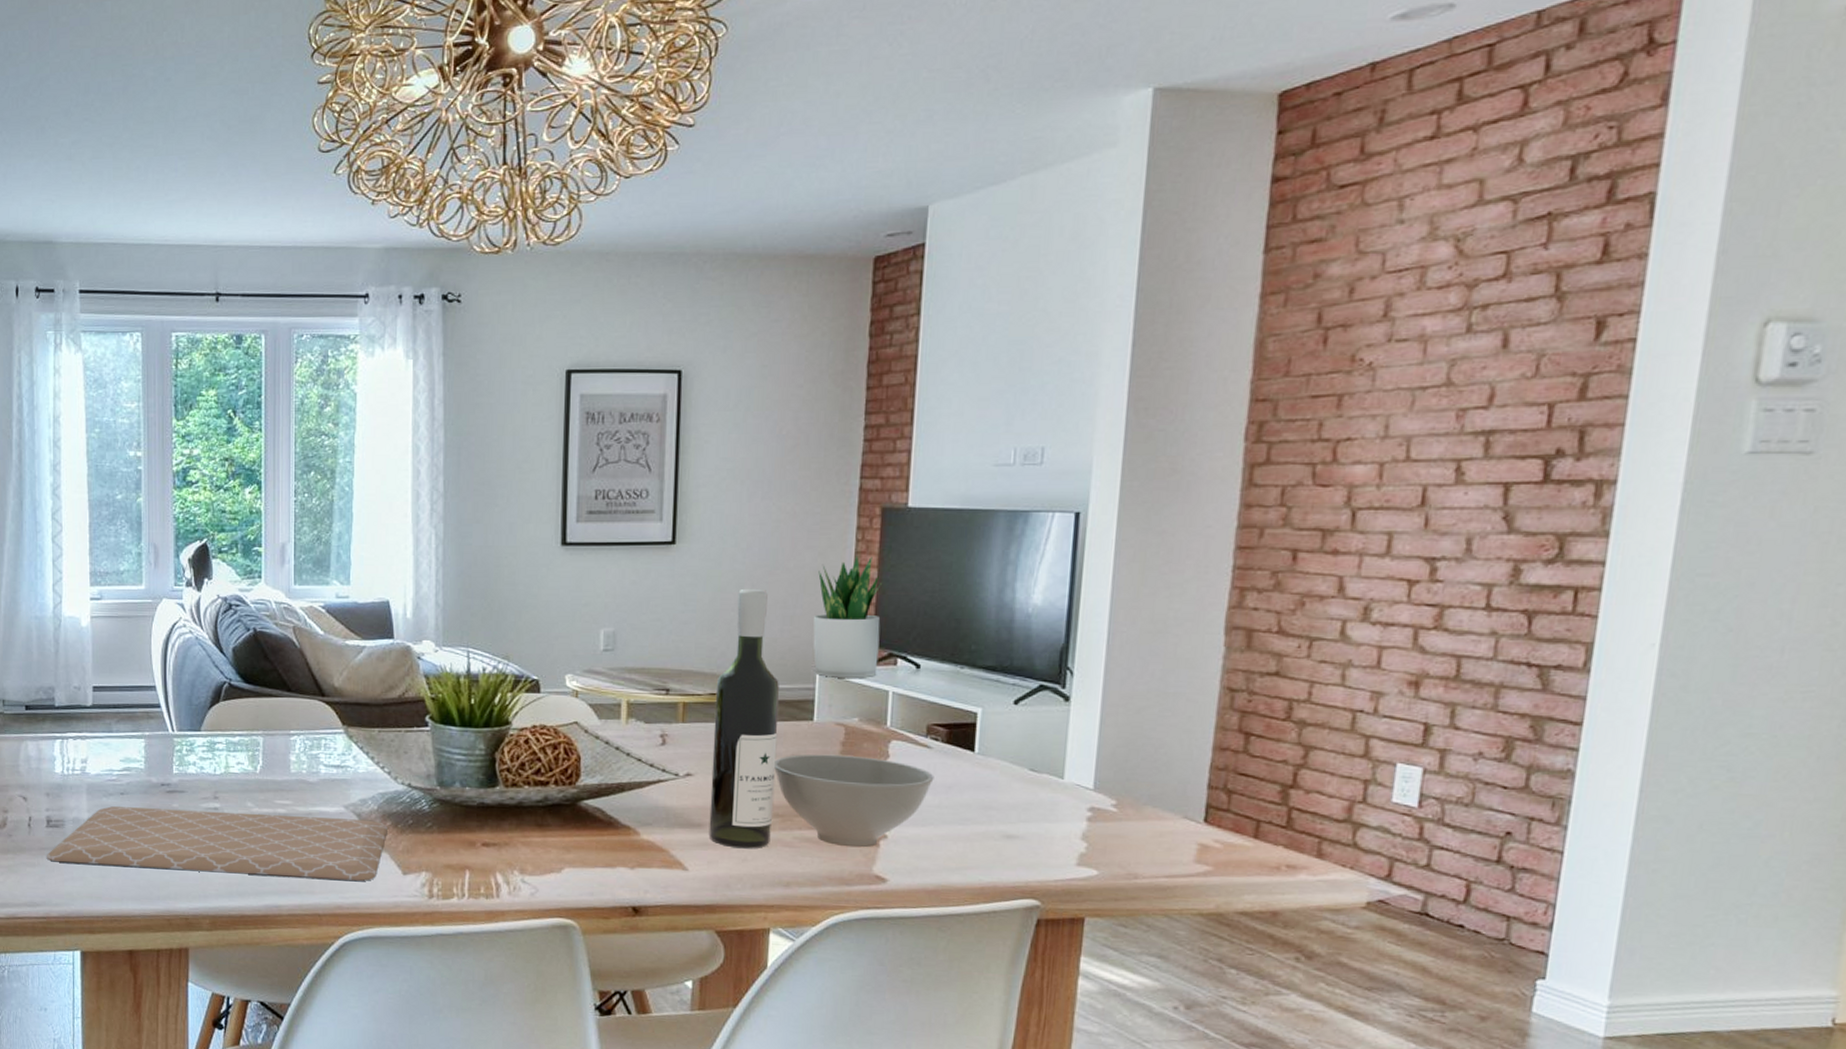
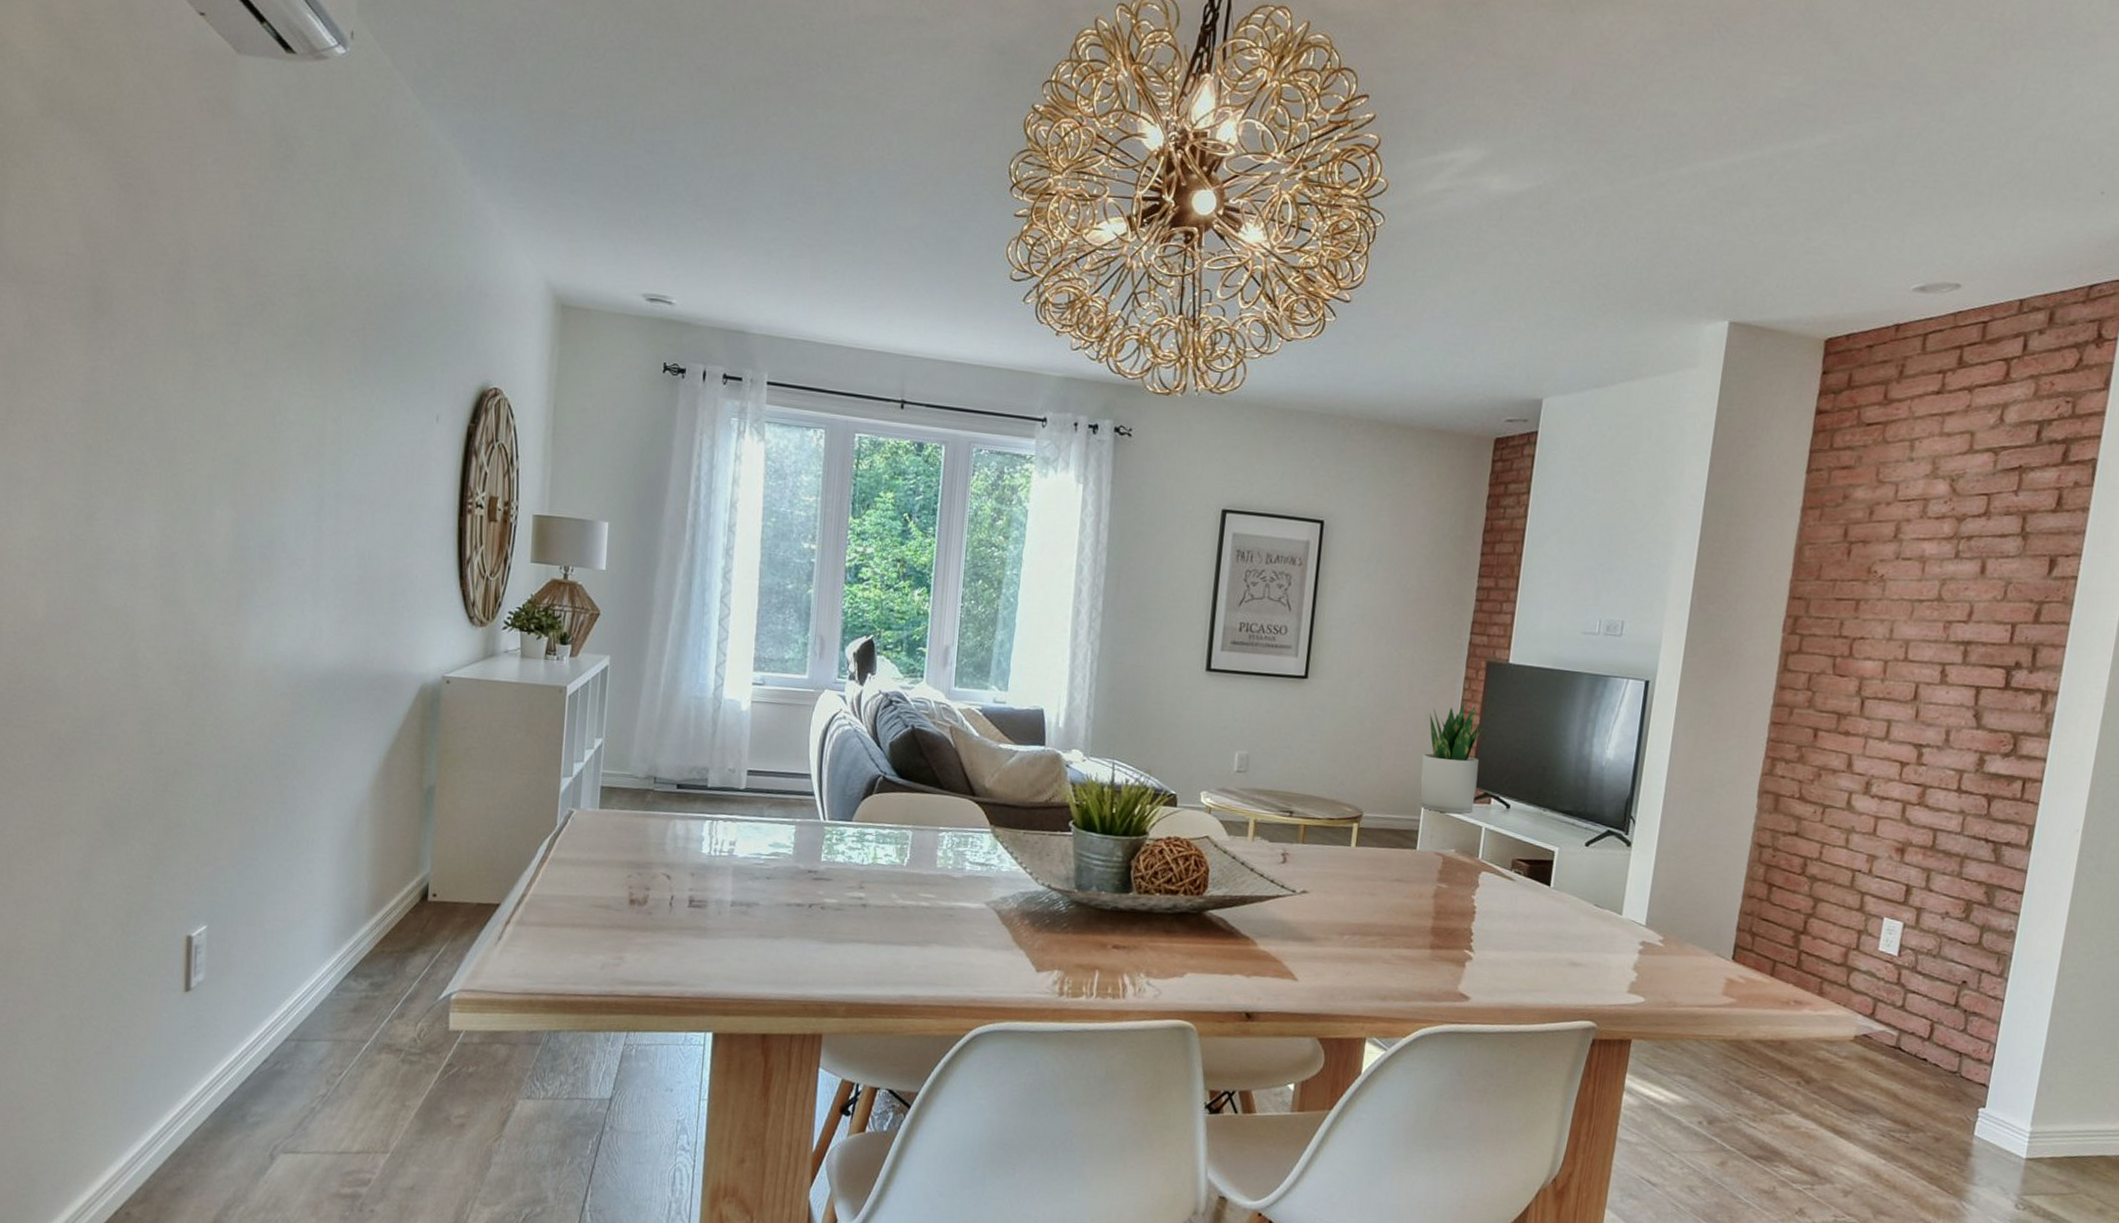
placemat: present [46,806,388,882] -> none [685,890,1025,977]
bottle: present [708,588,780,849] -> none [1318,724,1390,964]
bowl: present [774,754,934,848] -> none [1379,879,1515,968]

